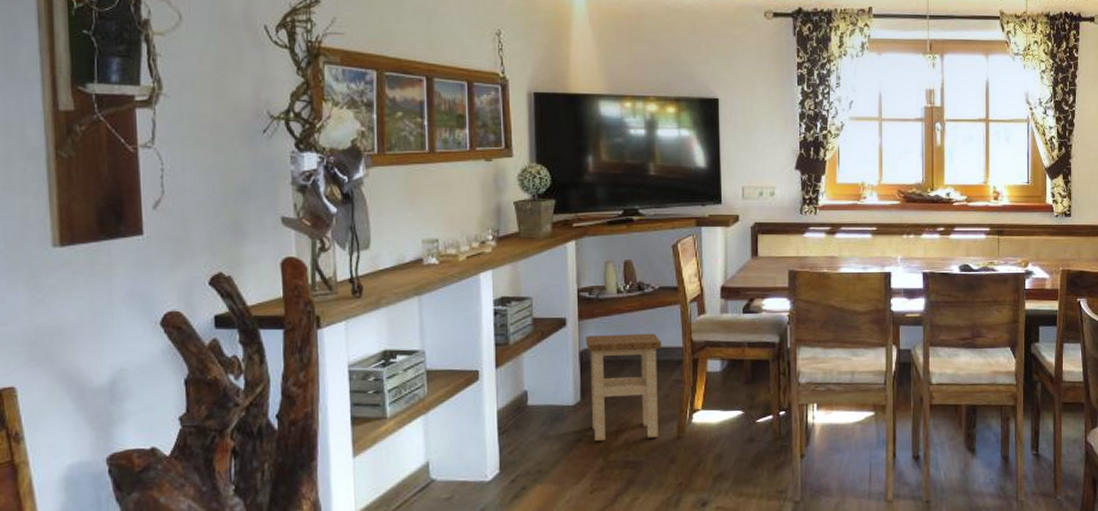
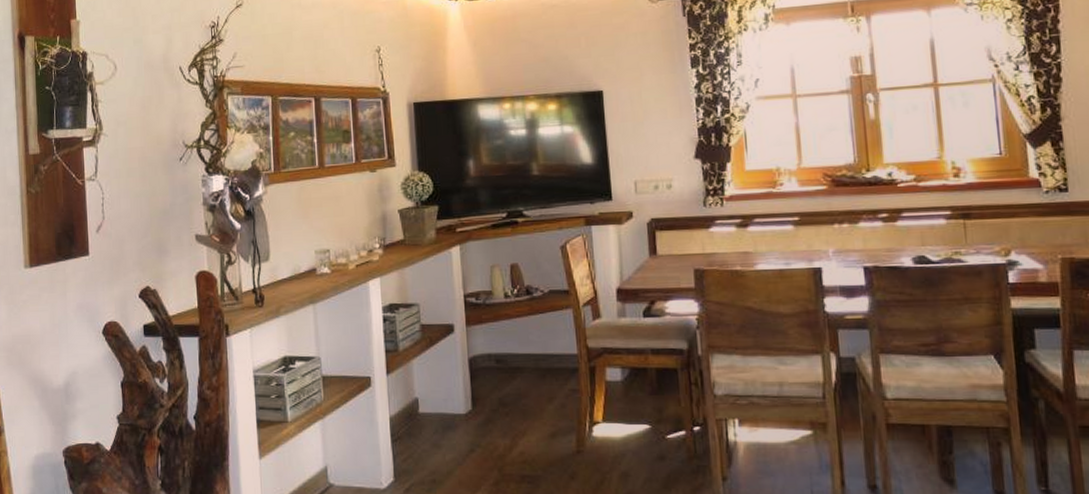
stool: present [585,333,662,442] -> none [474,339,556,453]

